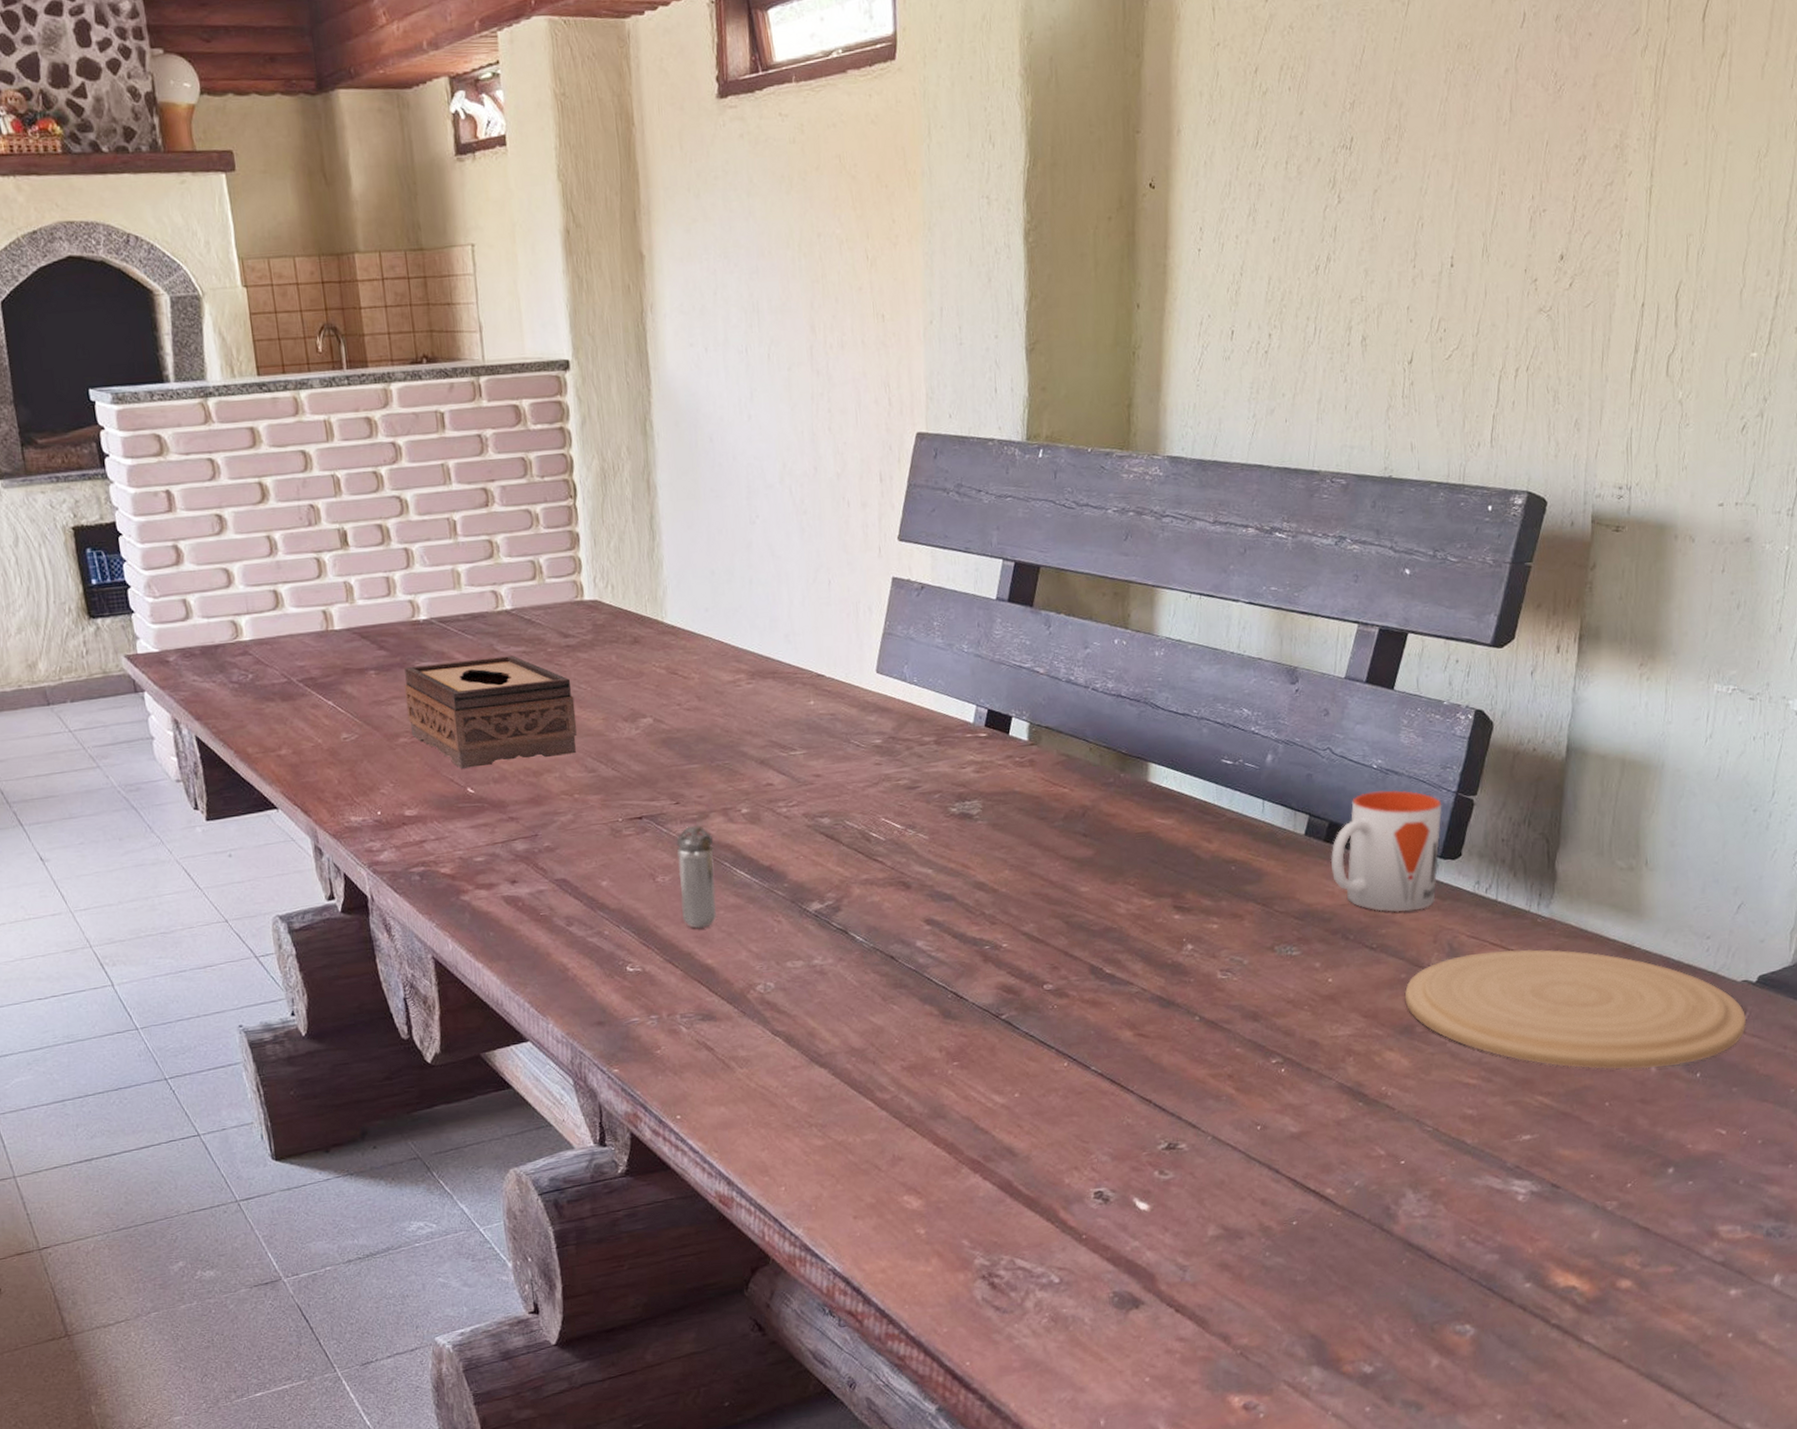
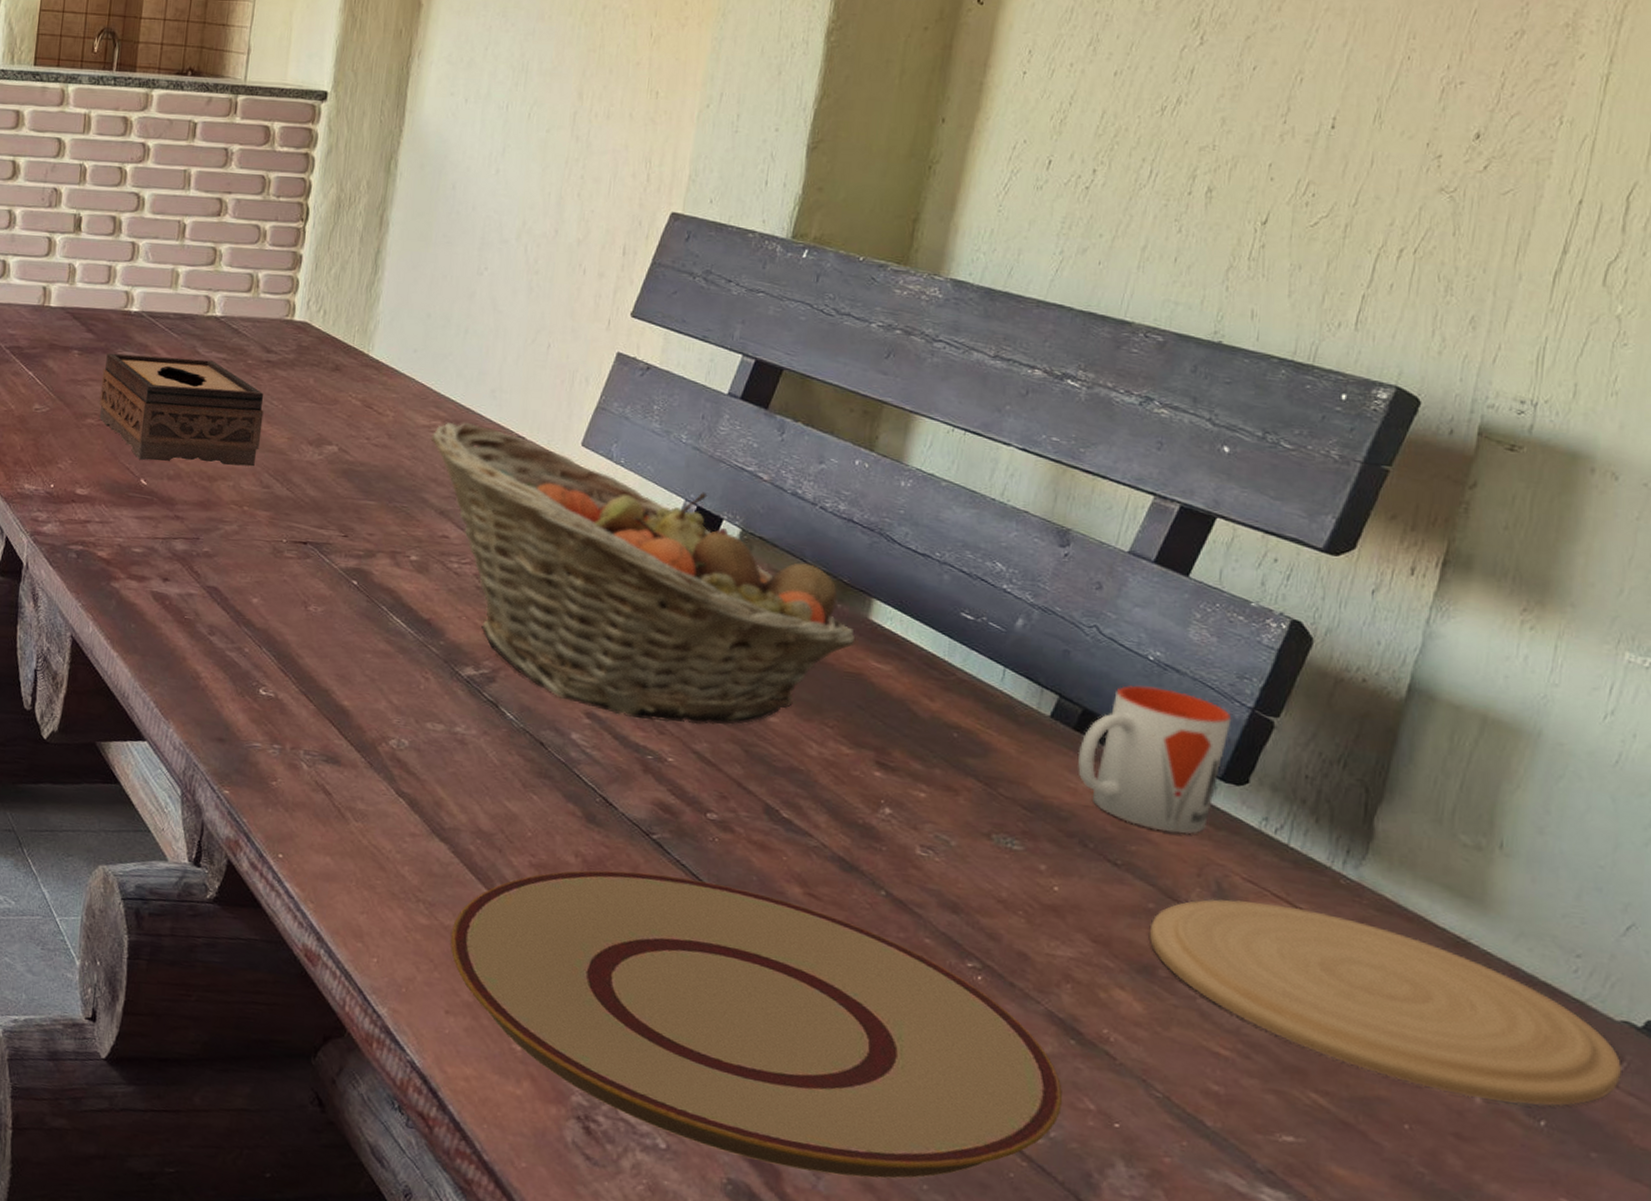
shaker: present [676,824,718,929] -> none [327,561,376,668]
fruit basket: none [738,670,1141,916] -> present [430,422,856,726]
plate: none [845,1044,1360,1271] -> present [450,870,1063,1179]

